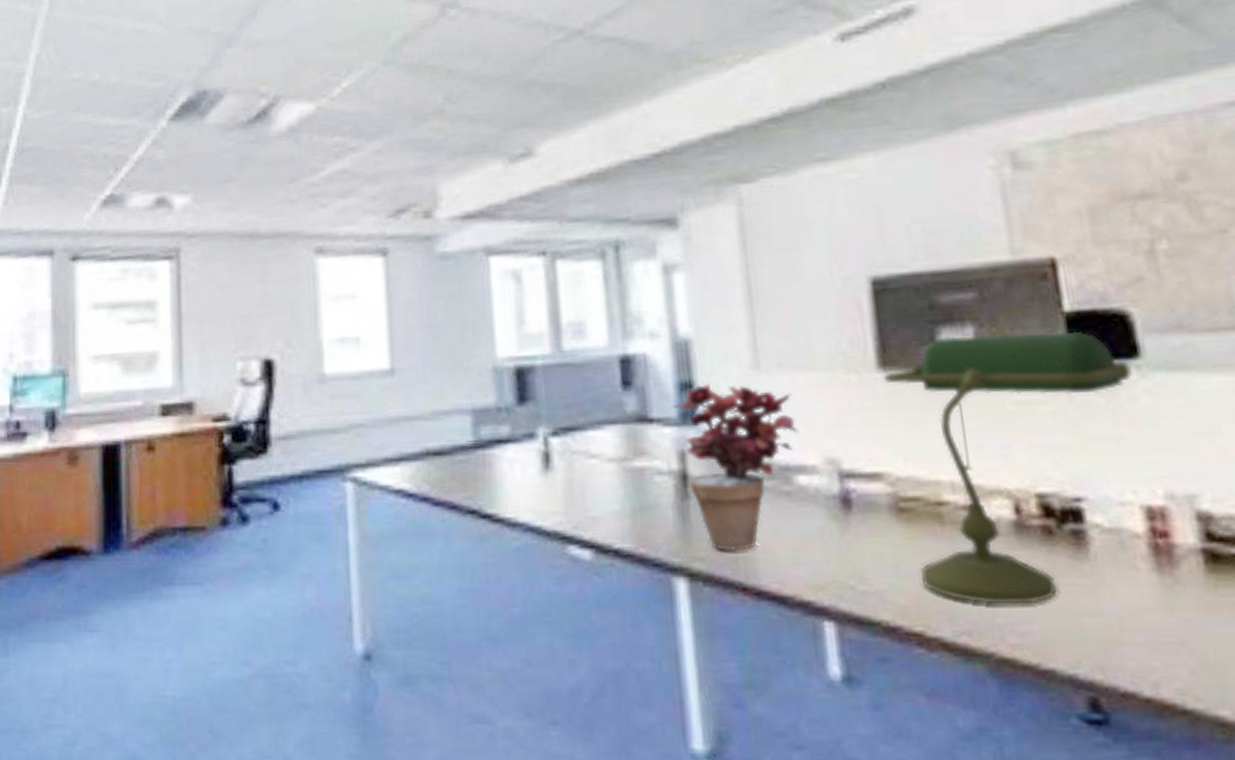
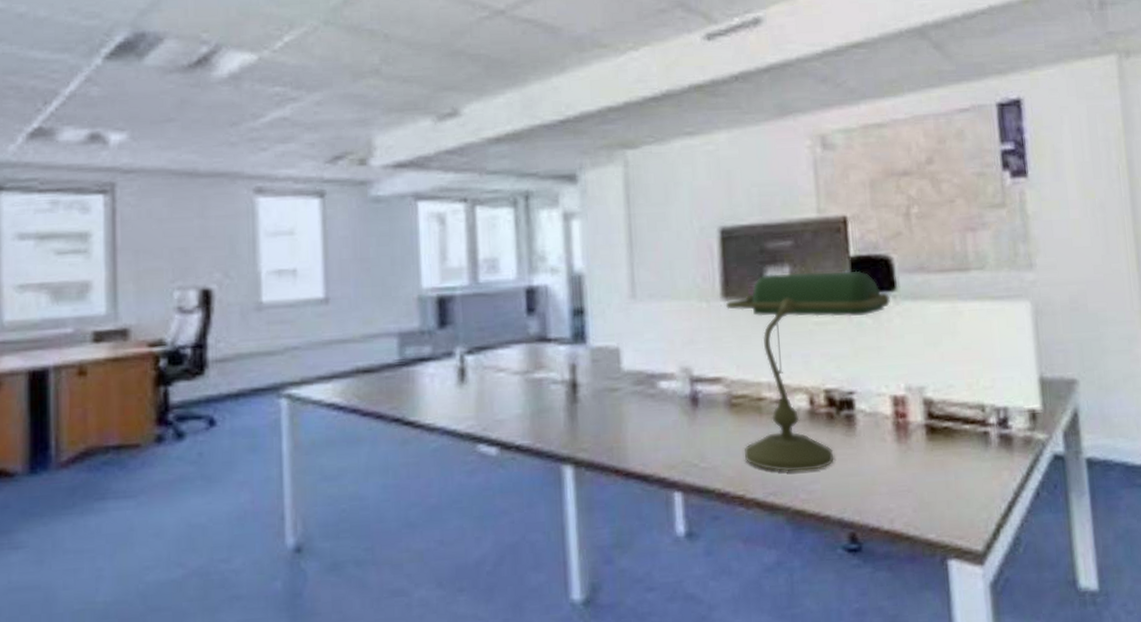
potted plant: present [673,383,798,551] -> none [567,309,662,442]

